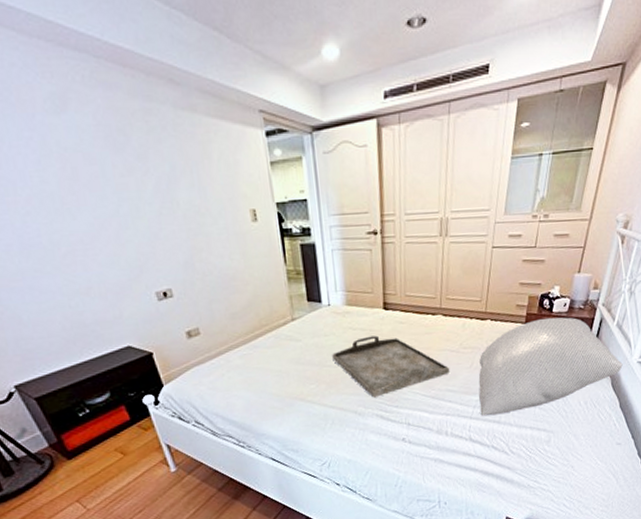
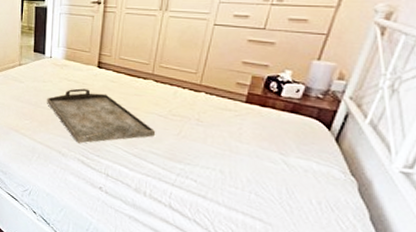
pillow: present [478,317,623,416] -> none [184,100,377,192]

